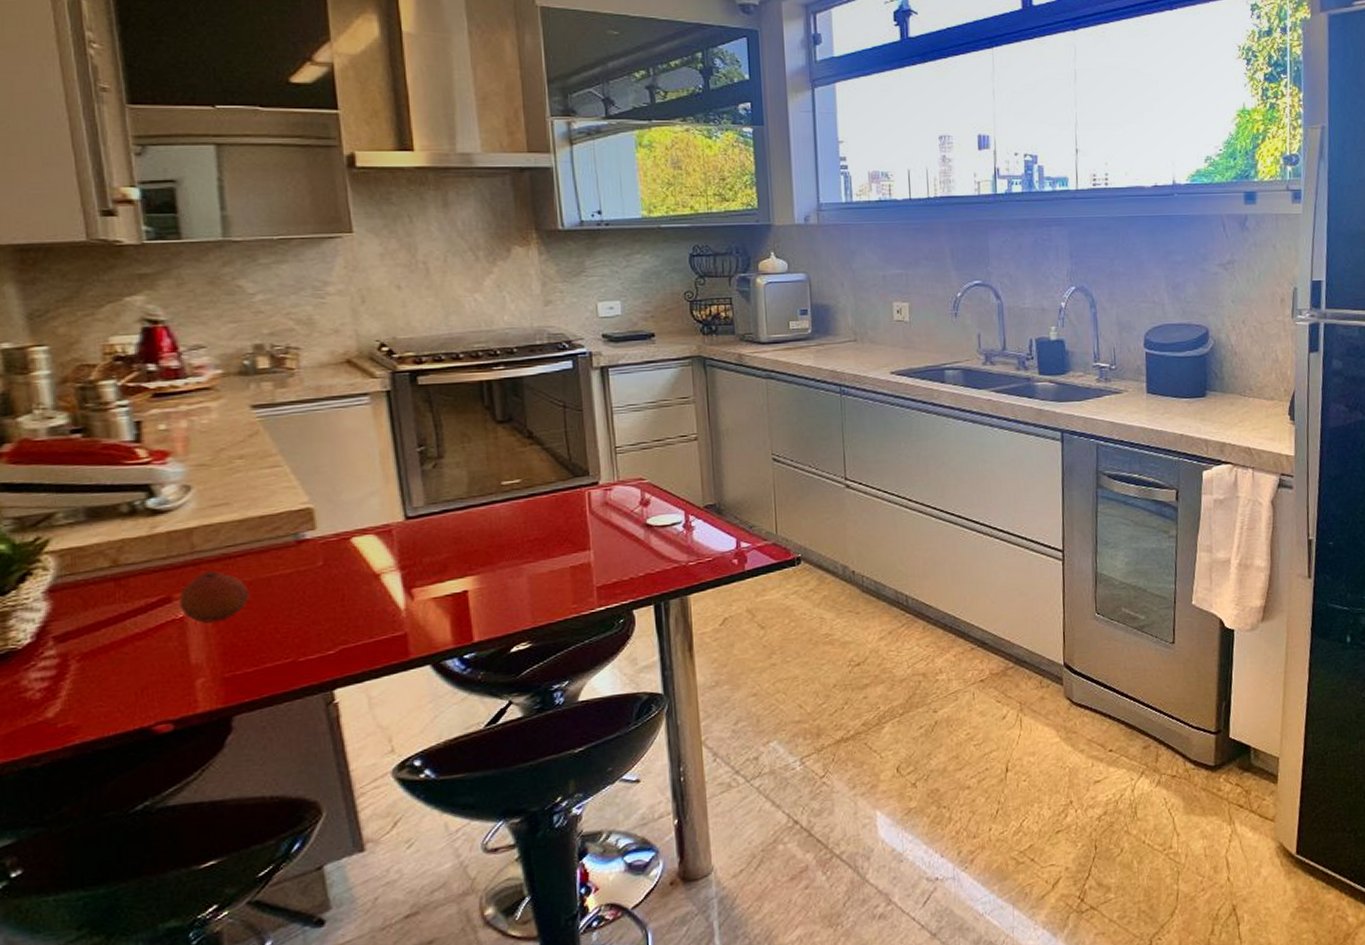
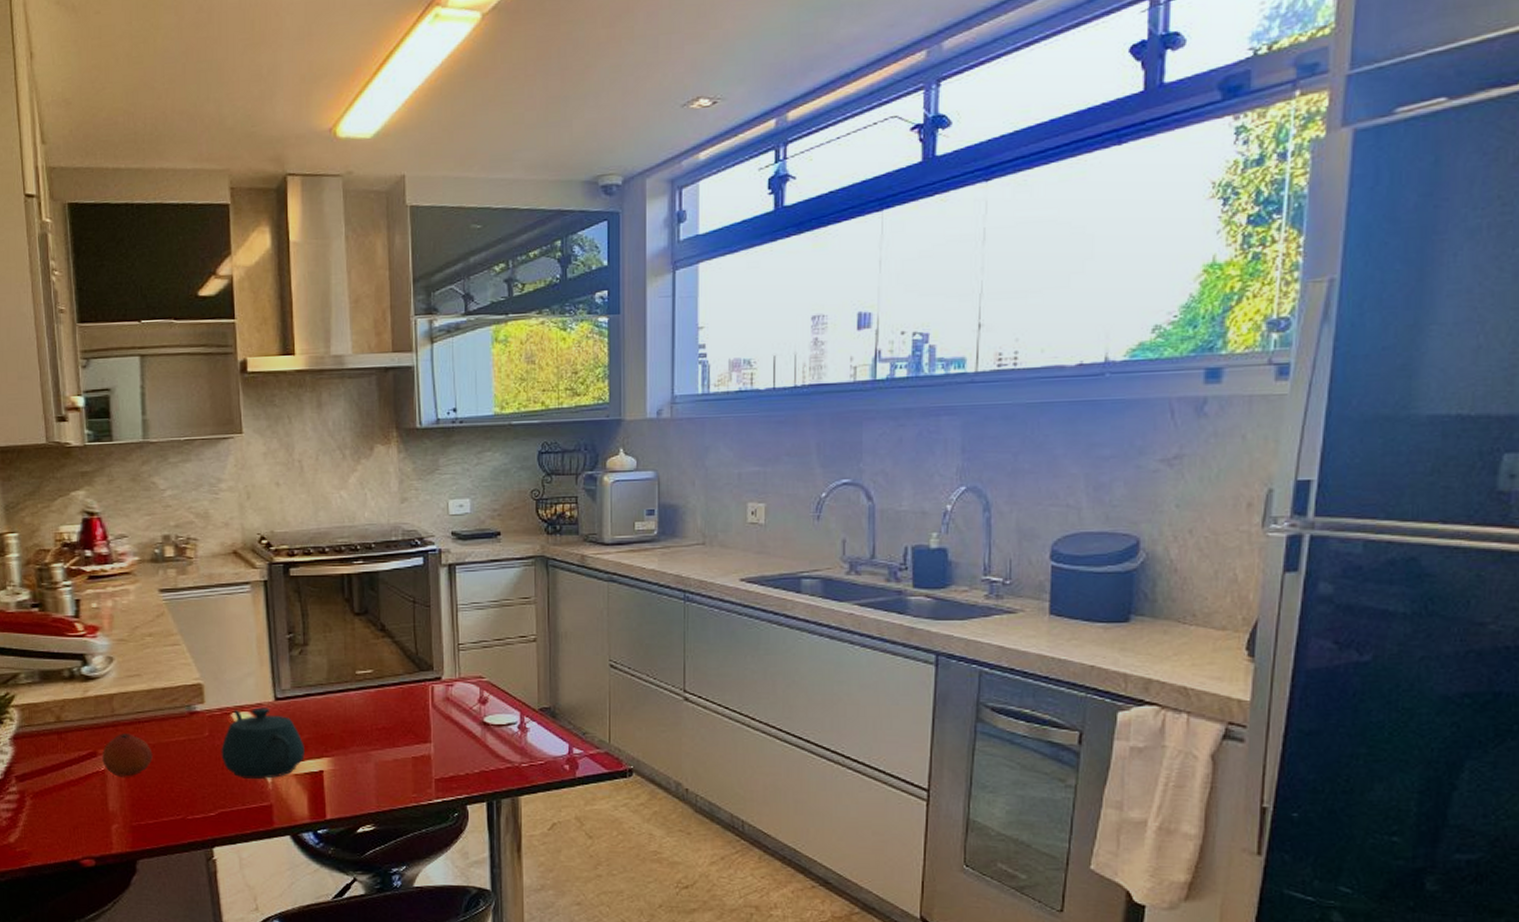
teapot: none [339,528,445,608] -> present [221,707,305,779]

